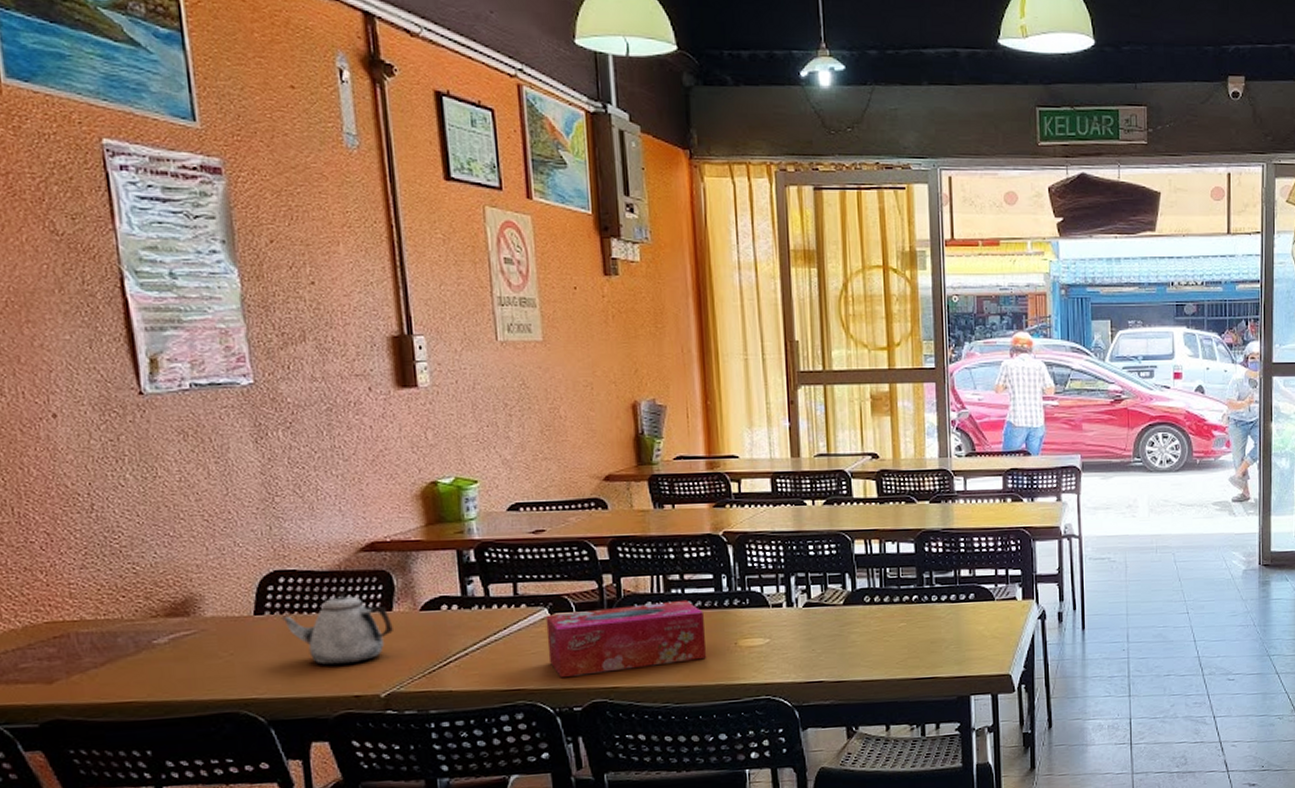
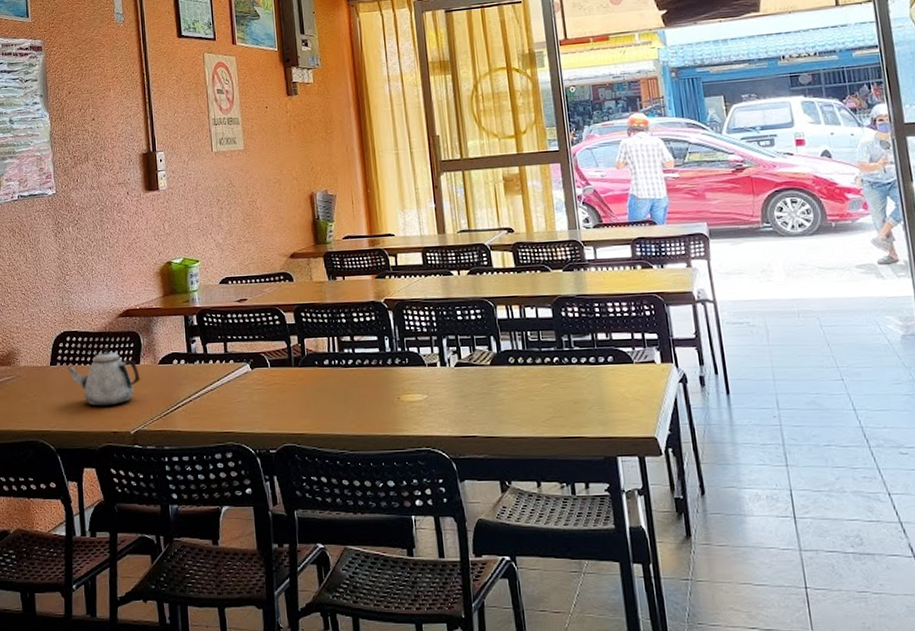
tissue box: present [545,599,707,678] -> none [248,358,375,424]

